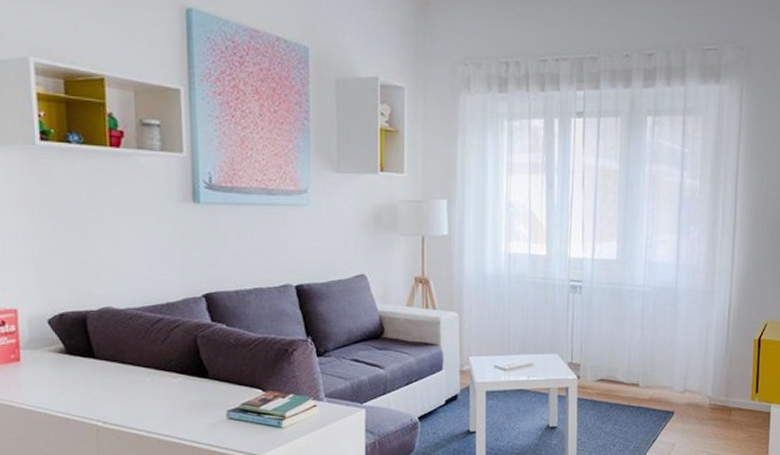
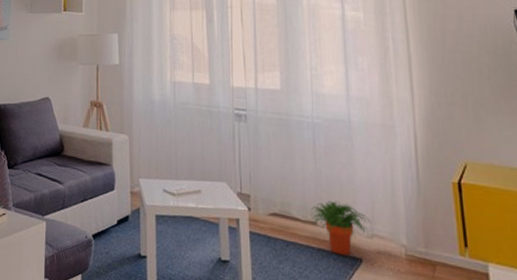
potted plant: none [634,363,684,410] -> present [311,200,370,256]

